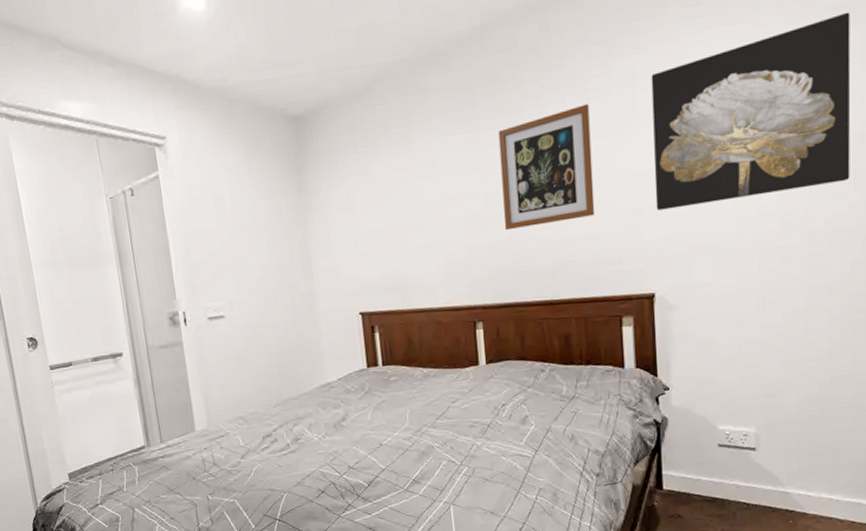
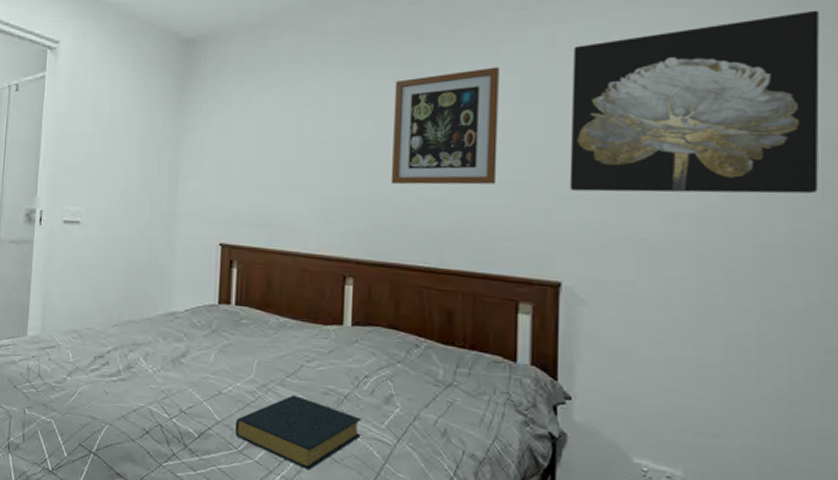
hardback book: none [398,433,506,492] -> present [235,395,362,470]

